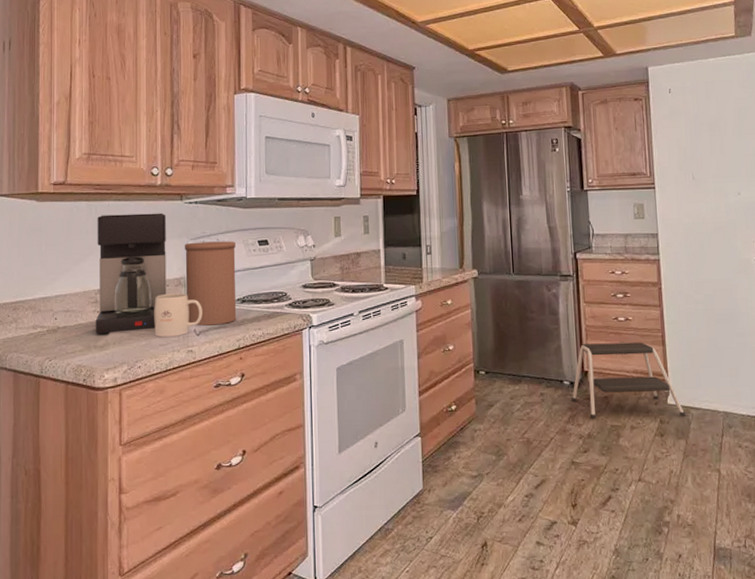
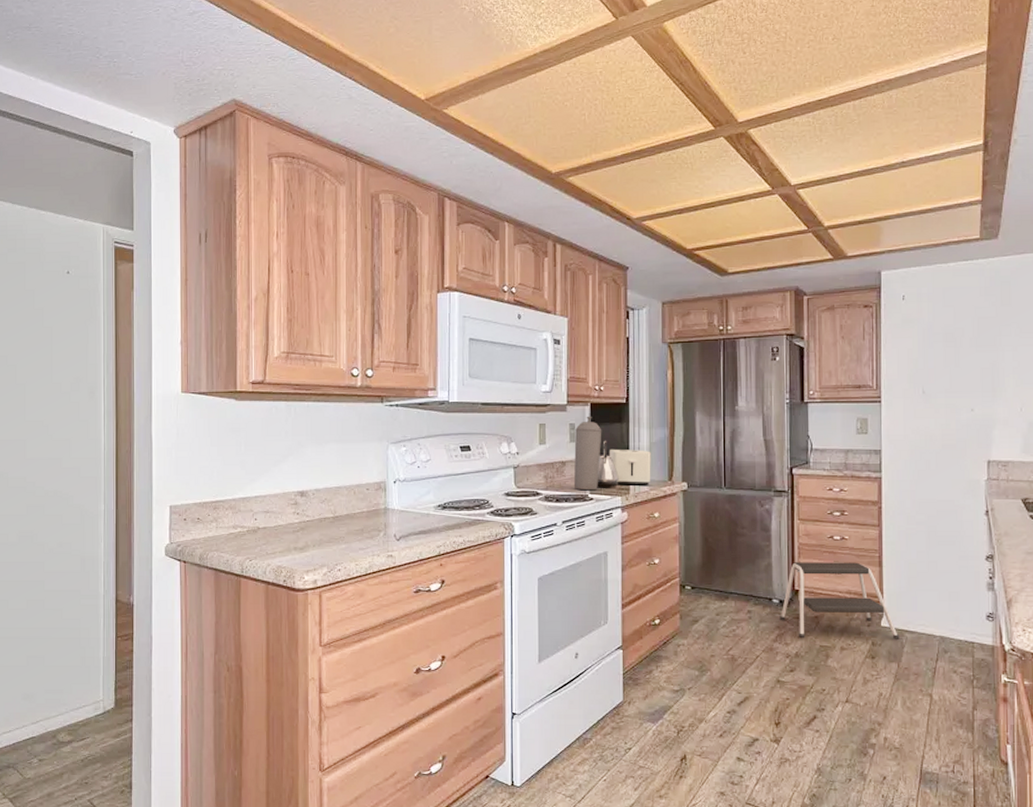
coffee maker: present [95,213,167,334] -> none [295,415,367,536]
mug: present [154,293,203,338] -> none [354,497,403,542]
canister: present [185,241,237,326] -> none [385,446,437,531]
canister: none [368,208,395,281] -> present [573,416,602,491]
kettle: none [391,231,412,278] -> present [597,440,619,488]
toaster: none [402,239,443,274] -> present [609,449,651,486]

